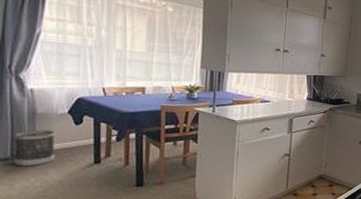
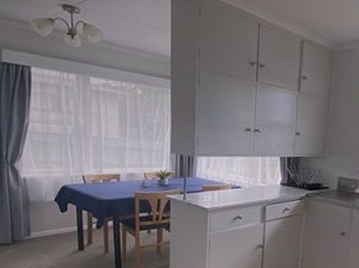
wastebasket: present [14,129,55,167] -> none [13,217,46,252]

